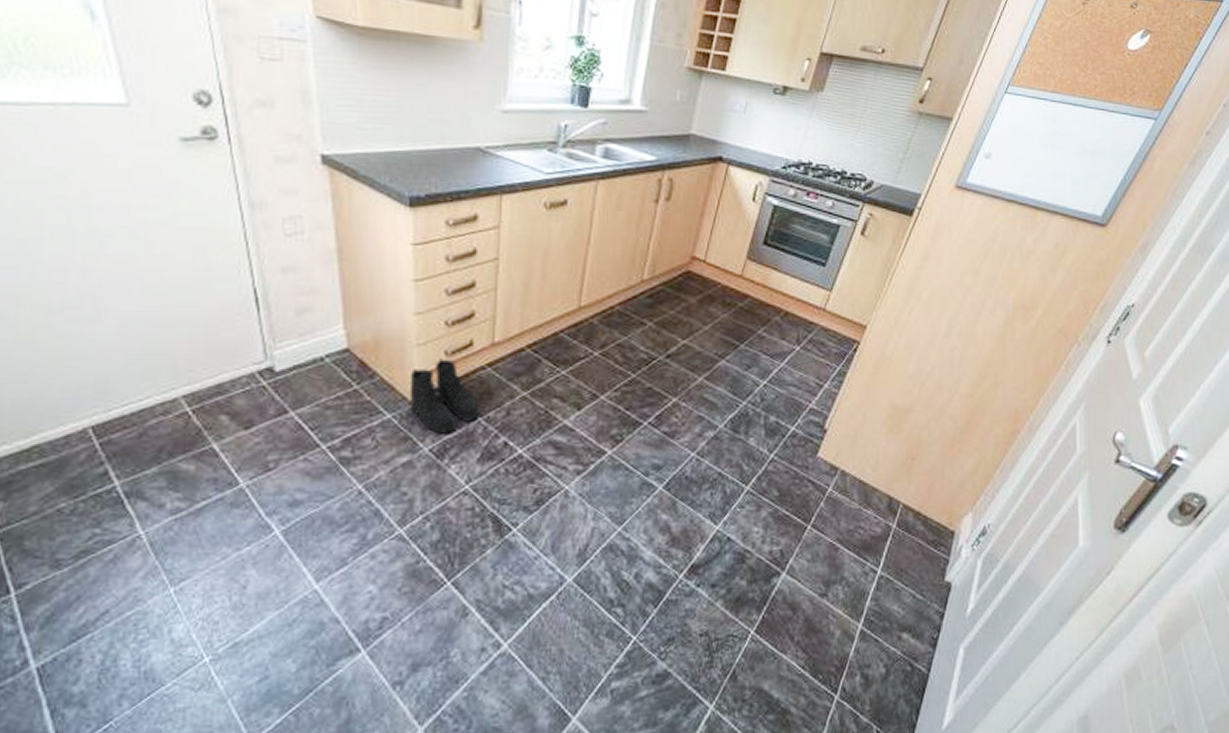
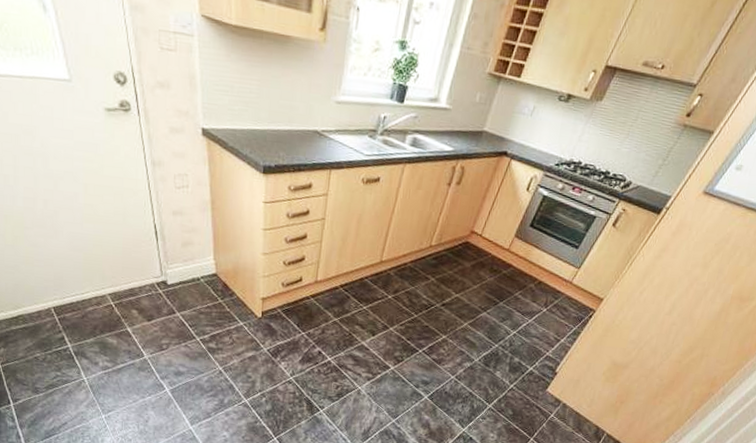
boots: present [409,359,480,434] -> none [256,288,304,341]

